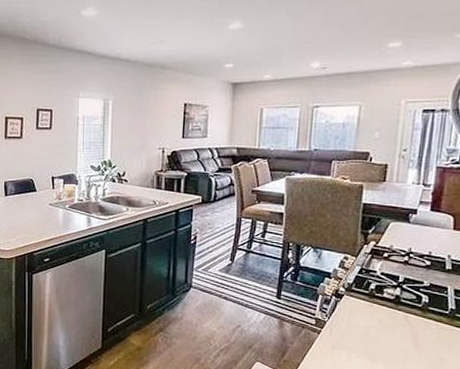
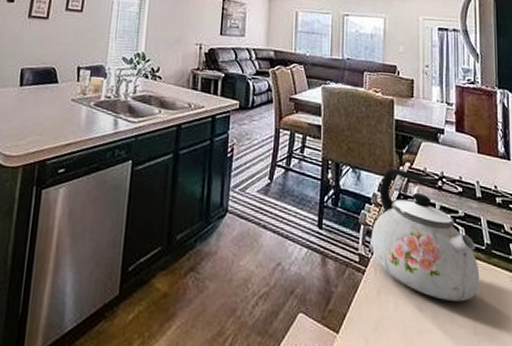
kettle: none [328,247,440,356] -> present [370,168,480,302]

